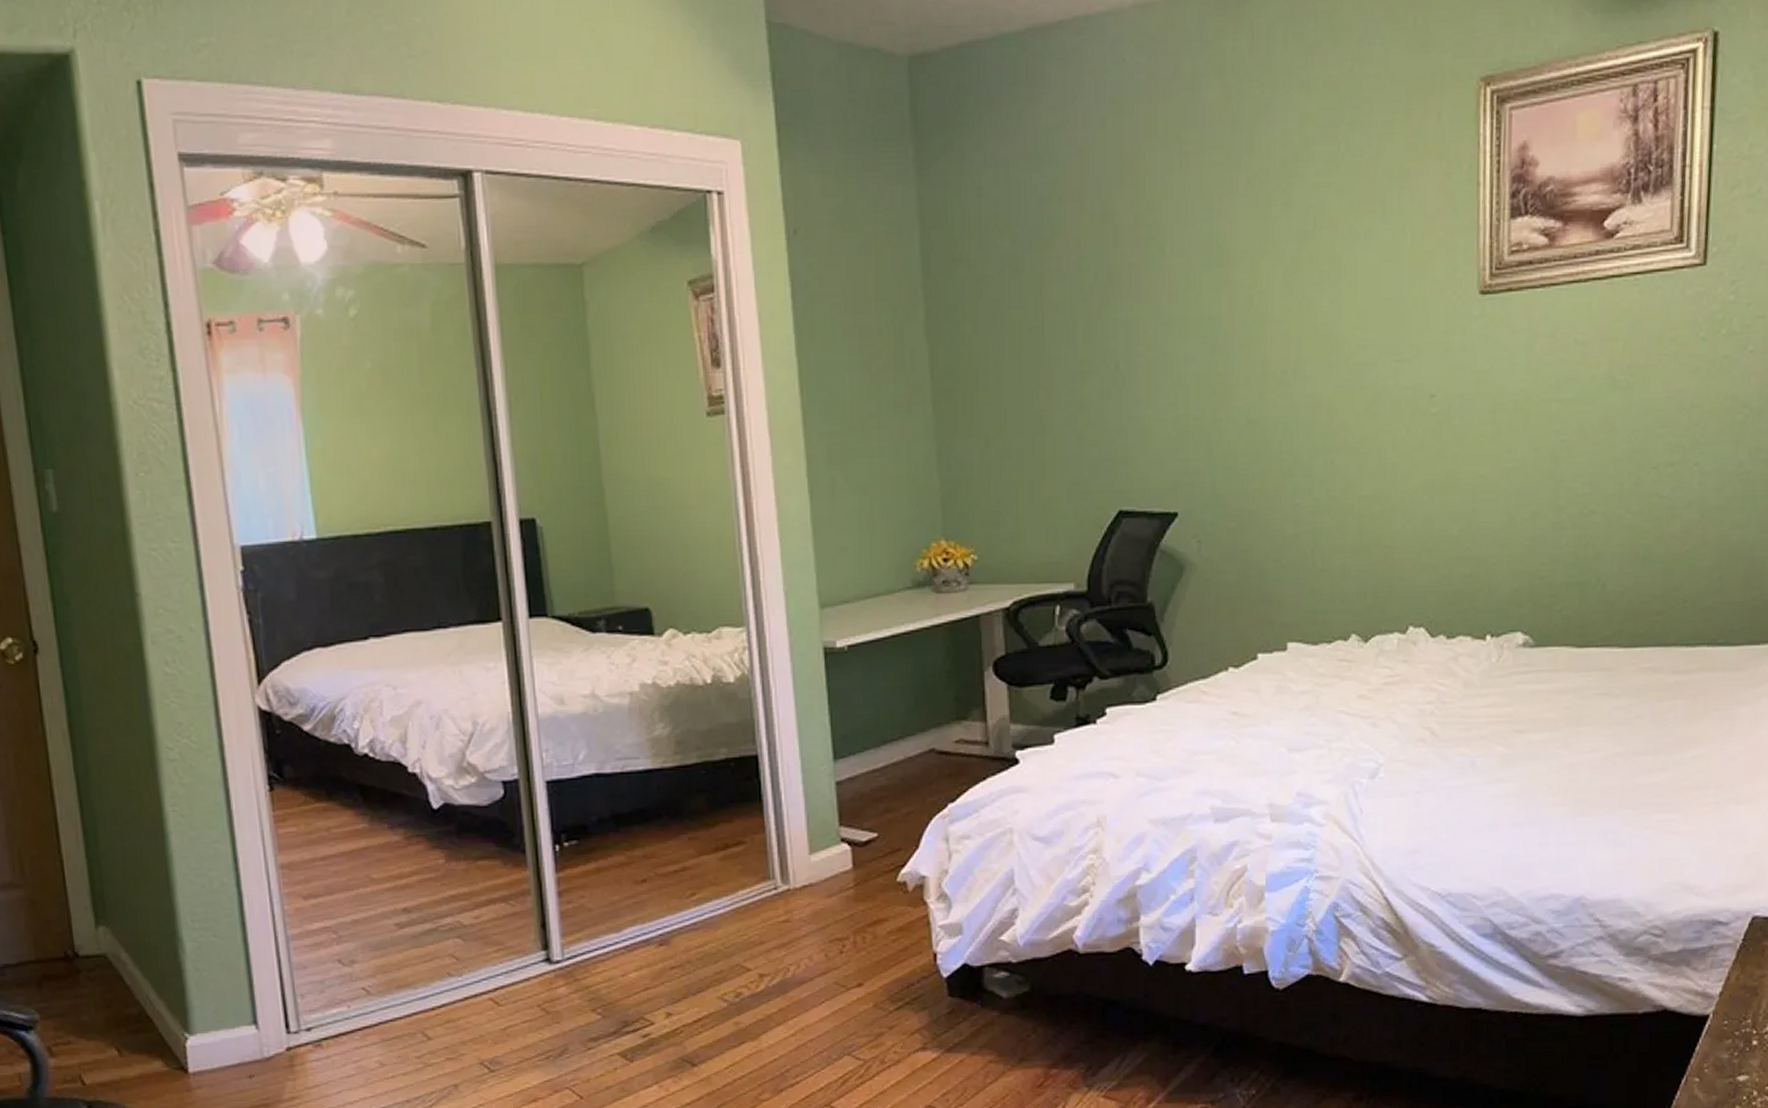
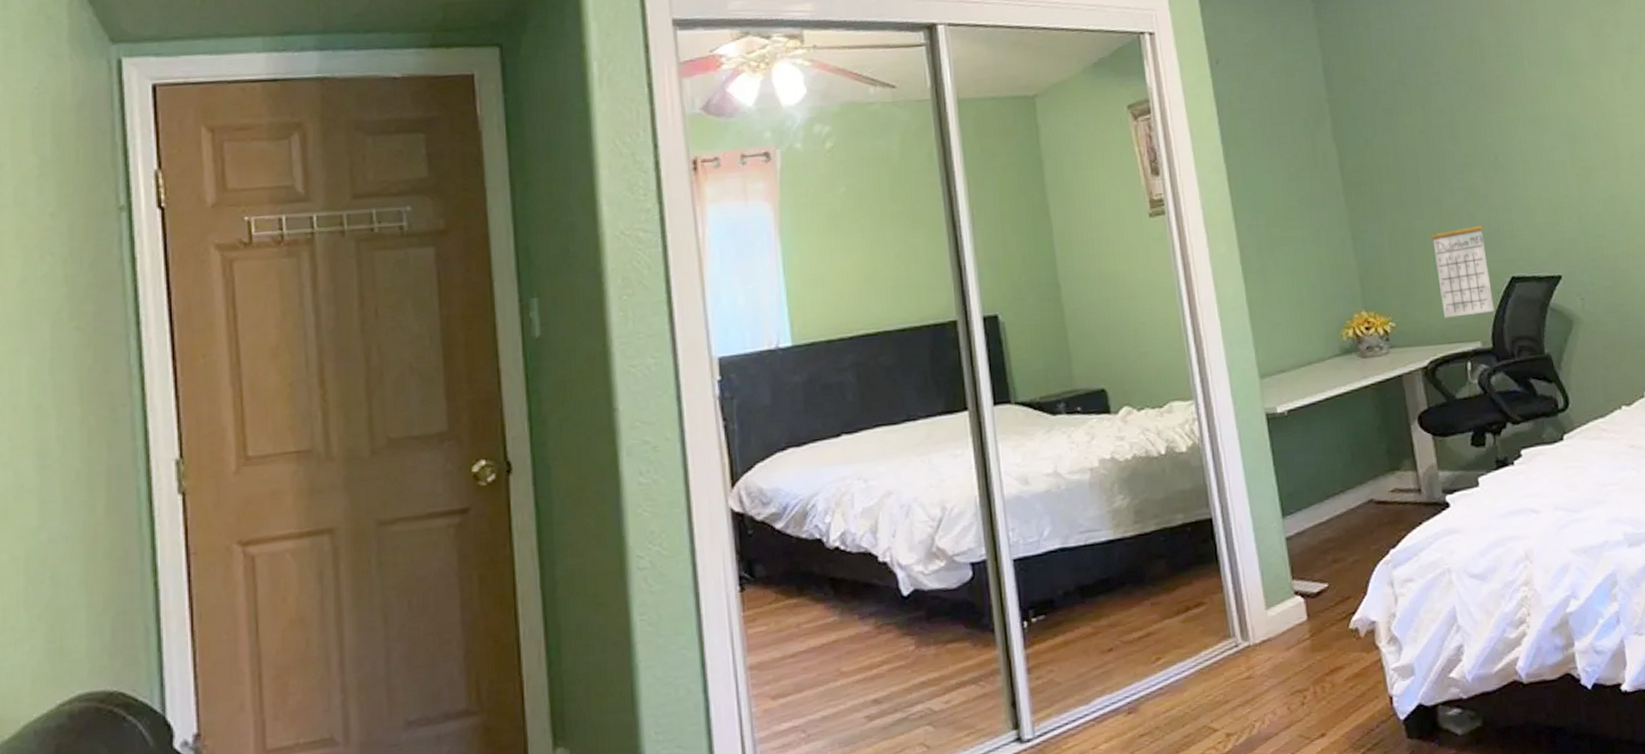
calendar: none [1029,428,1094,554] -> present [1430,210,1494,318]

